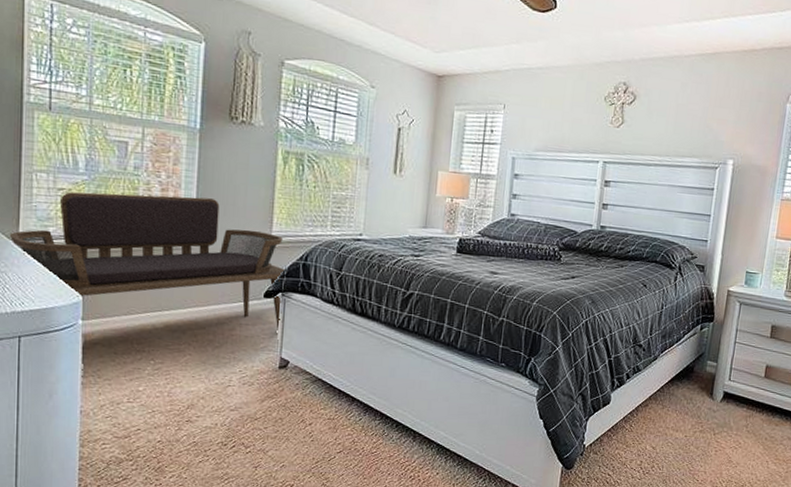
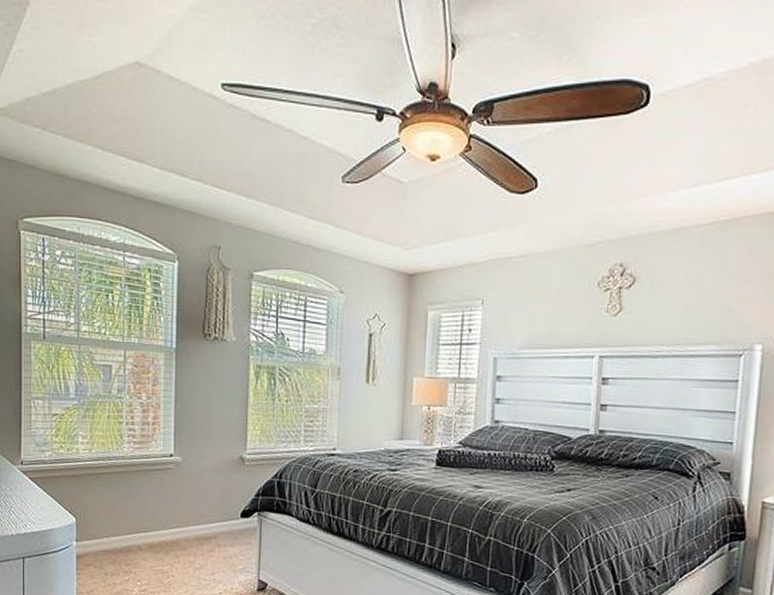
bench: present [9,191,287,330] -> none [13,416,263,551]

